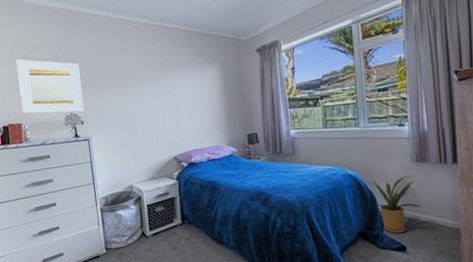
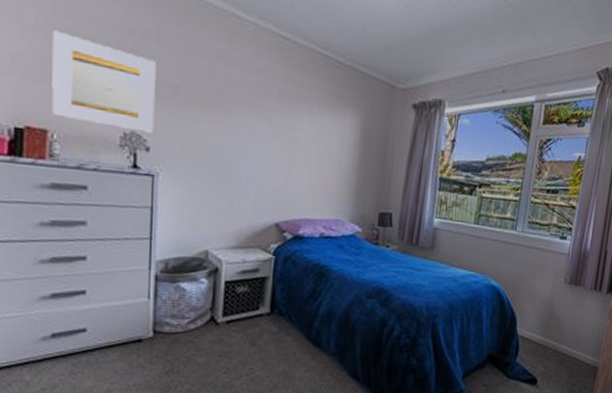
house plant: present [362,175,423,233] -> none [506,295,565,363]

